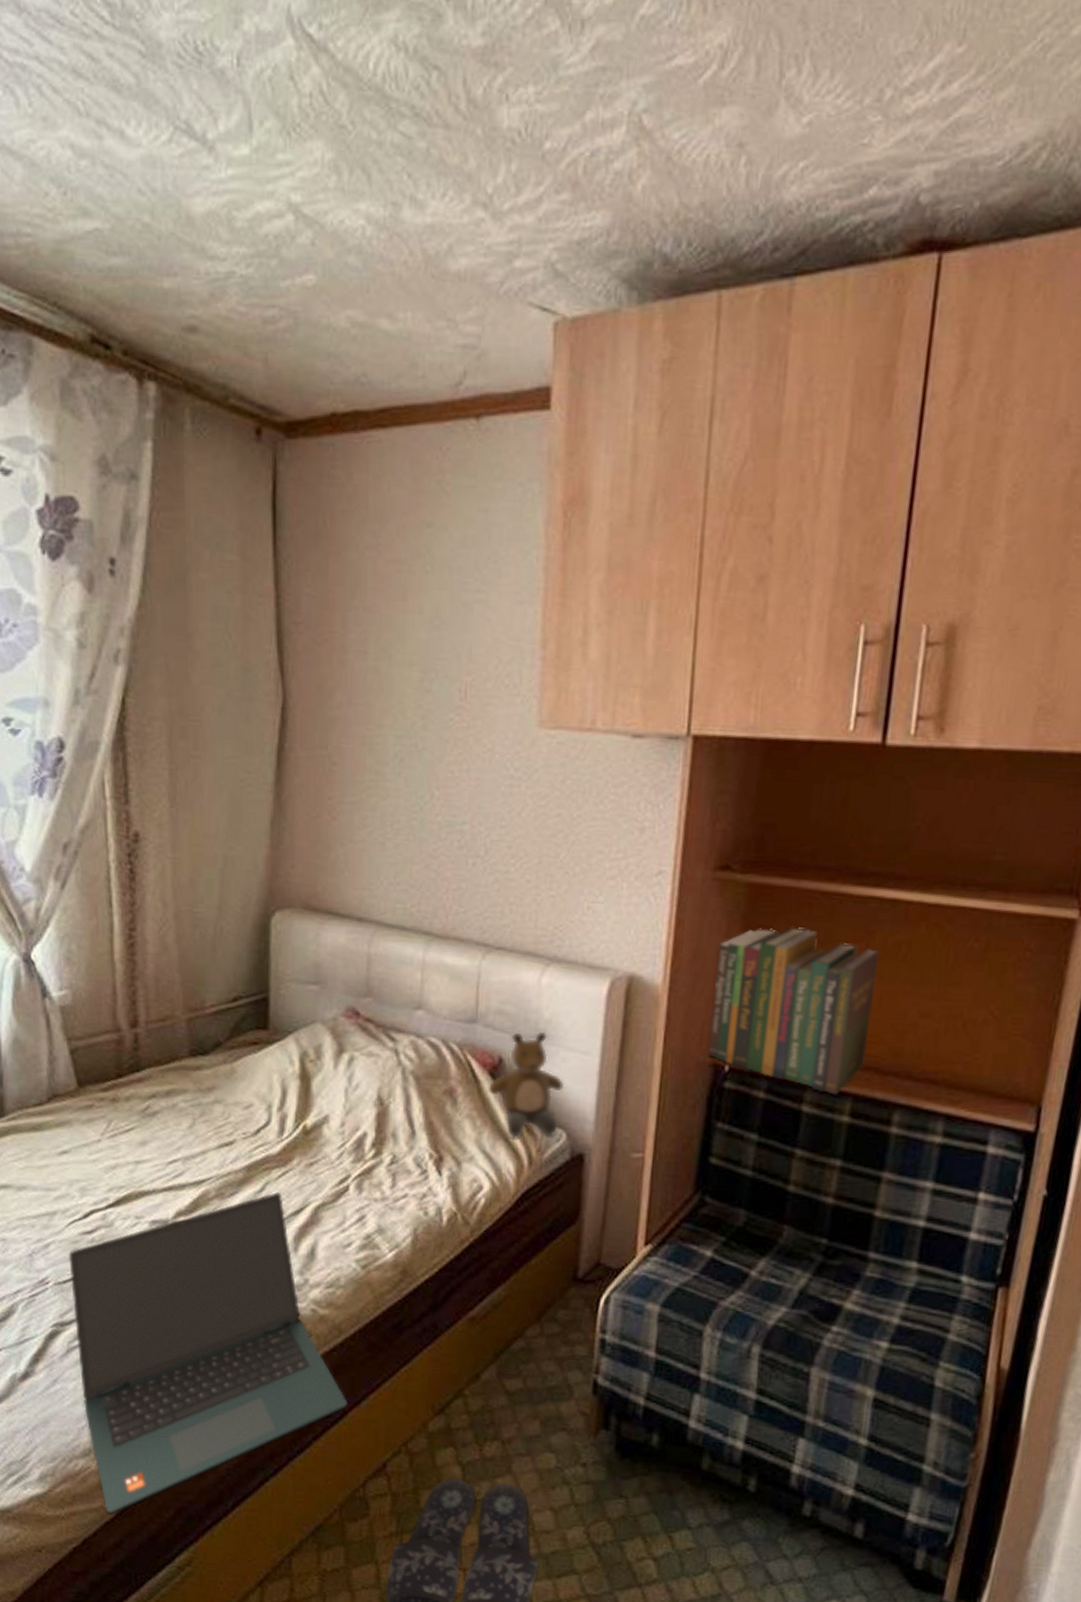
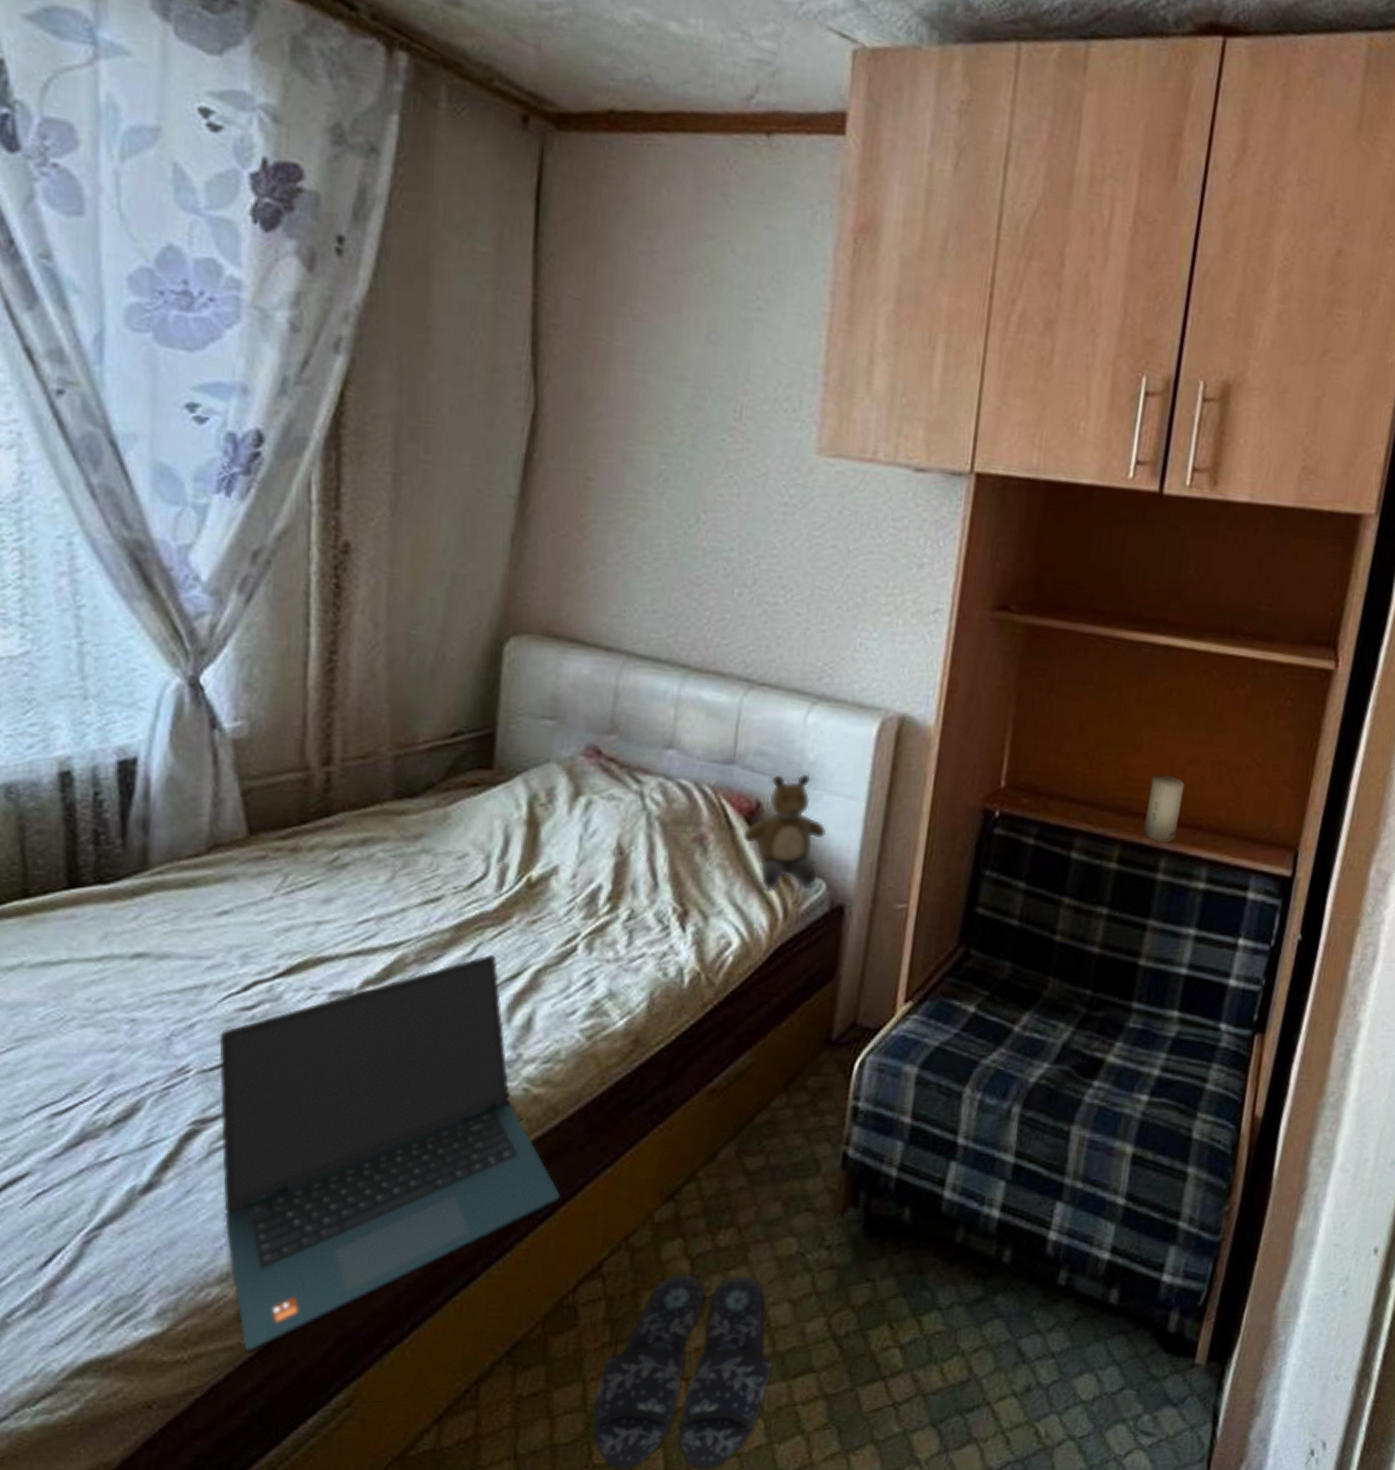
books: present [707,925,880,1095] -> none [978,669,1151,841]
candle: none [875,1029,918,1097] -> present [1143,774,1185,843]

